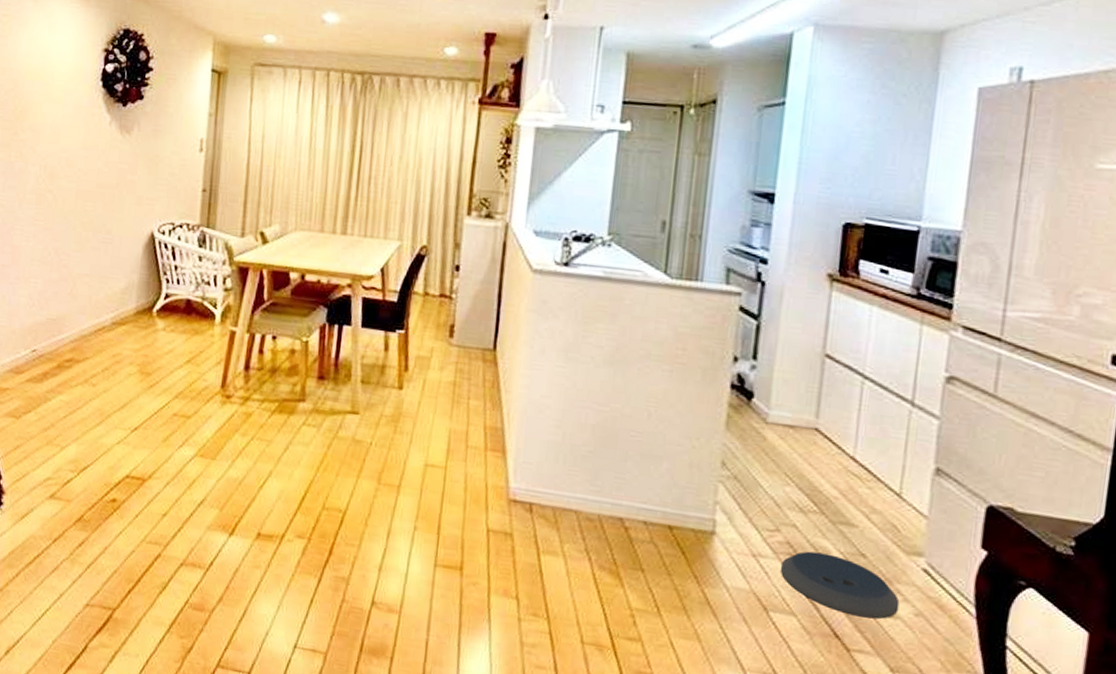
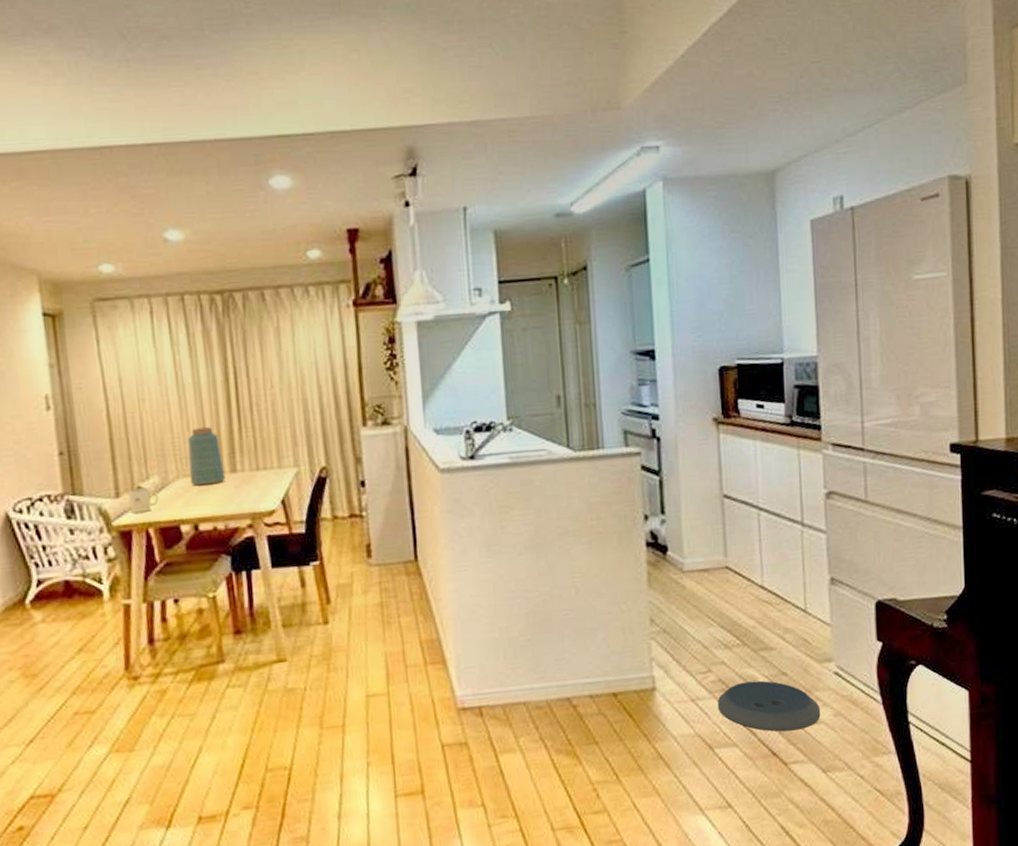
mug: none [250,232,276,255] -> present [128,487,159,513]
vase: none [305,189,337,242] -> present [187,427,225,486]

